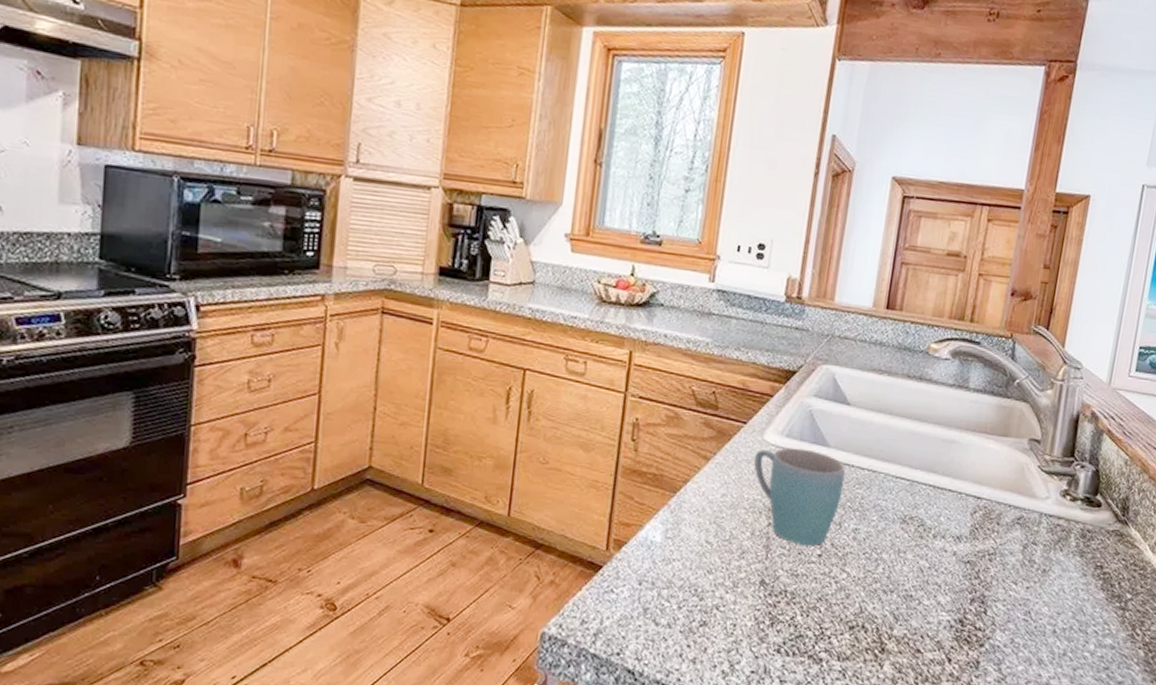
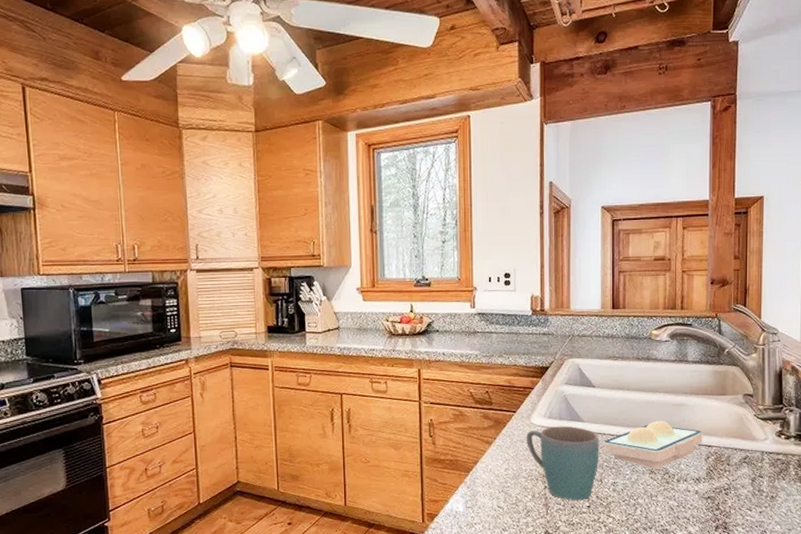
serving tray: none [850,457,973,519] -> present [604,420,703,470]

